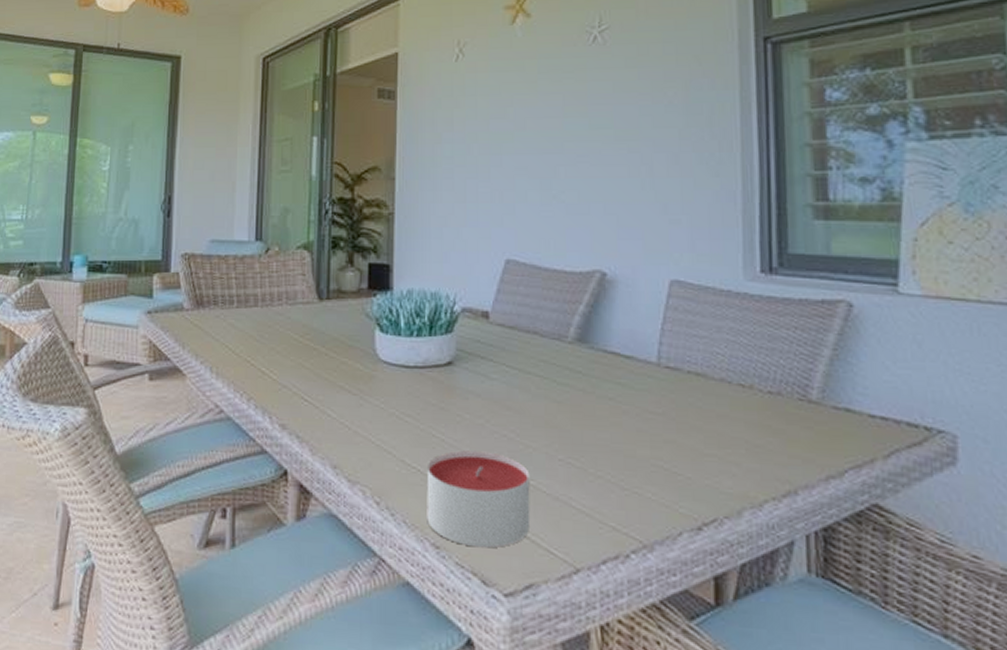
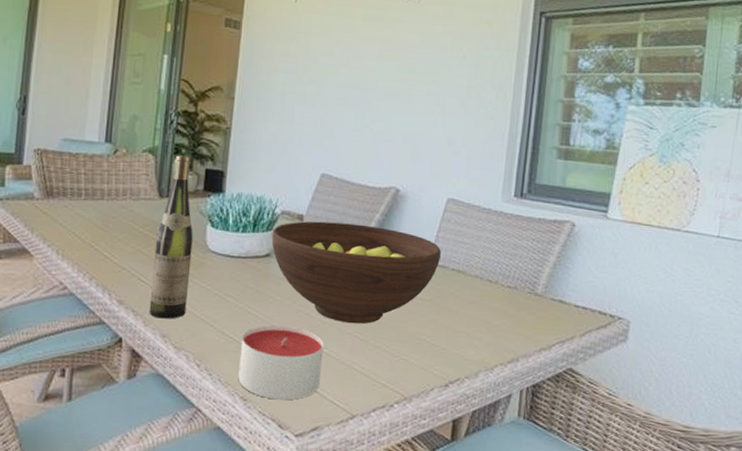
wine bottle: none [316,249,360,446] -> present [149,155,194,319]
fruit bowl: none [453,318,670,448] -> present [271,221,441,324]

